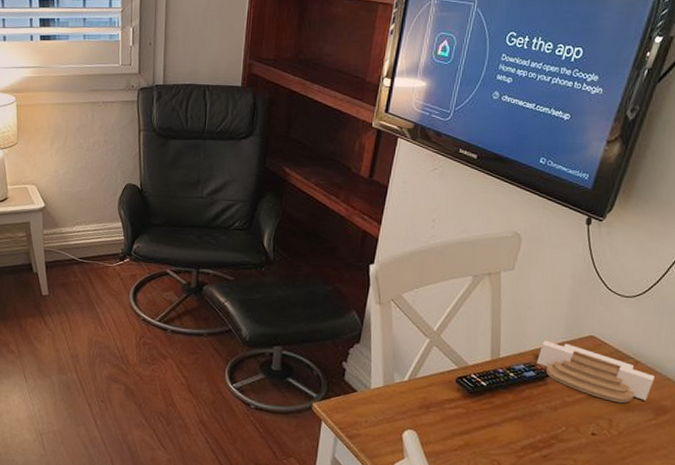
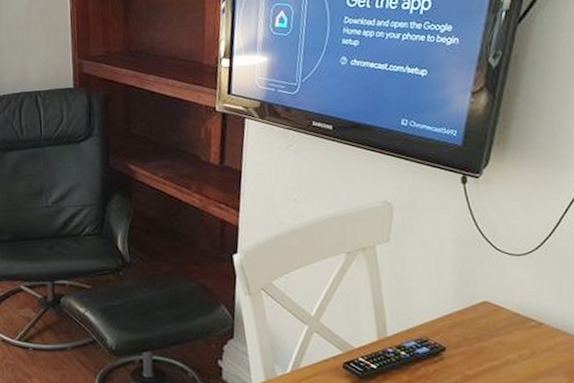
architectural model: present [537,340,655,404] -> none [429,312,562,371]

